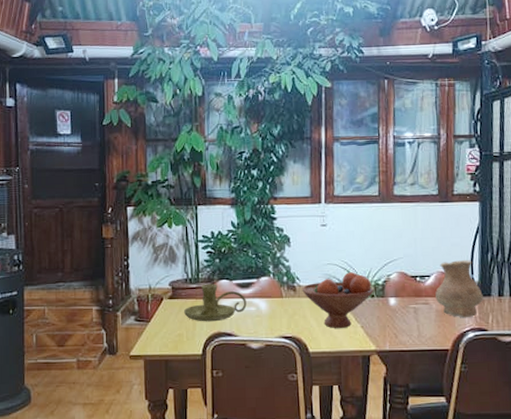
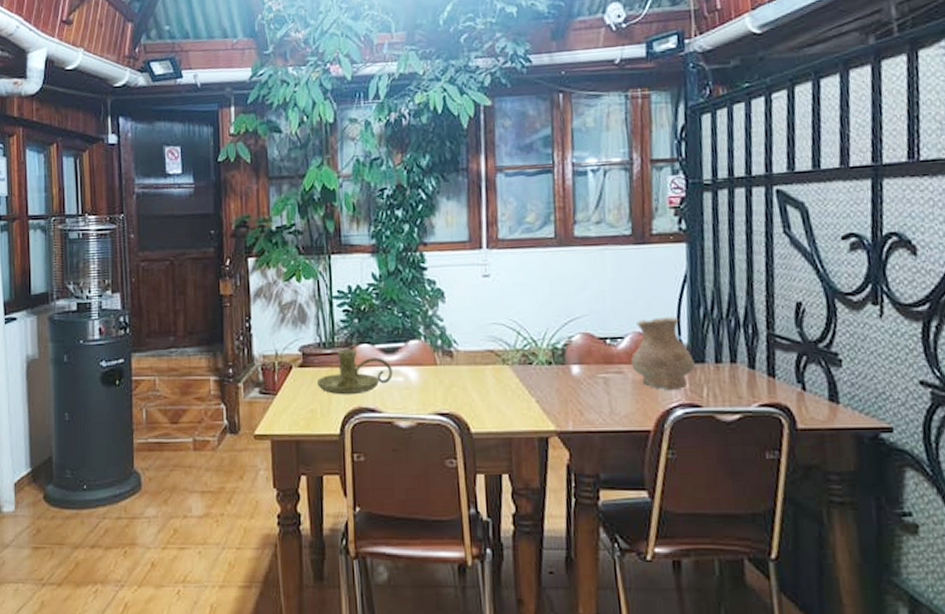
fruit bowl: present [302,272,374,328] -> none [460,333,552,403]

